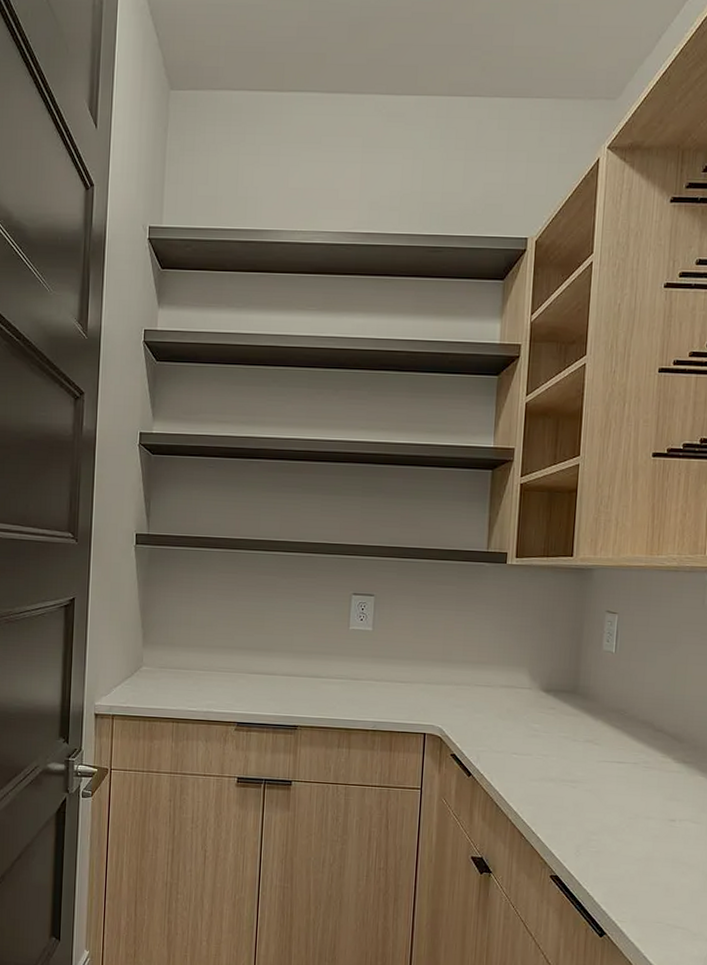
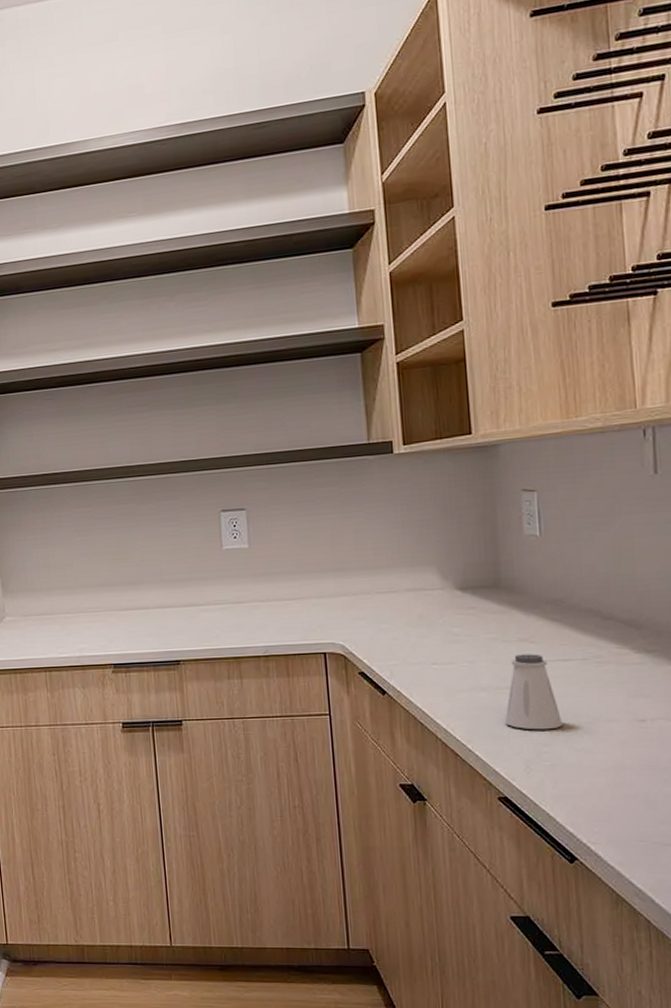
saltshaker: none [565,753,611,821] -> present [505,654,563,730]

